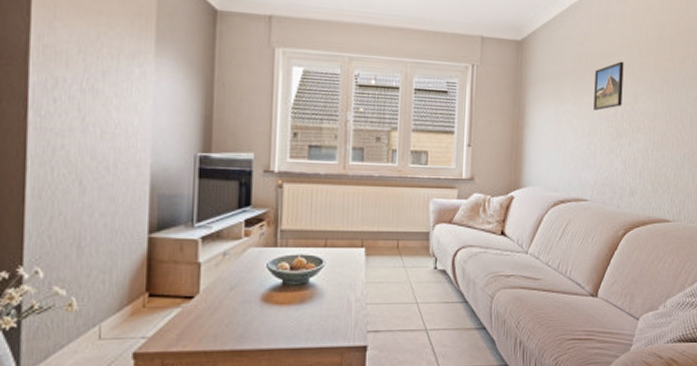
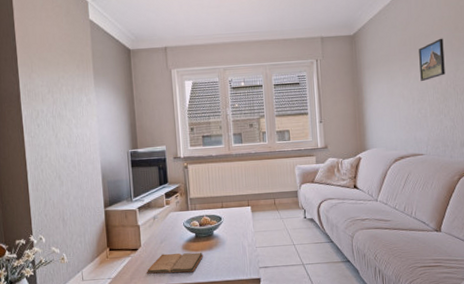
book: none [202,305,291,334] -> present [146,252,204,274]

